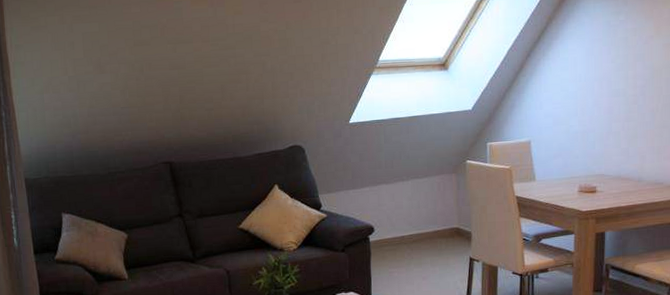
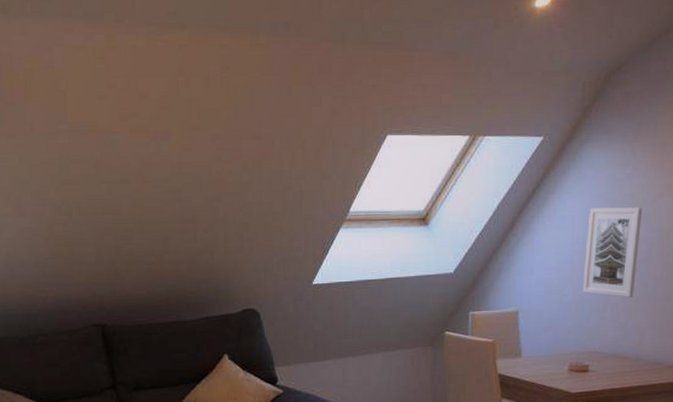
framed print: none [586,48,636,127] -> present [582,207,642,298]

